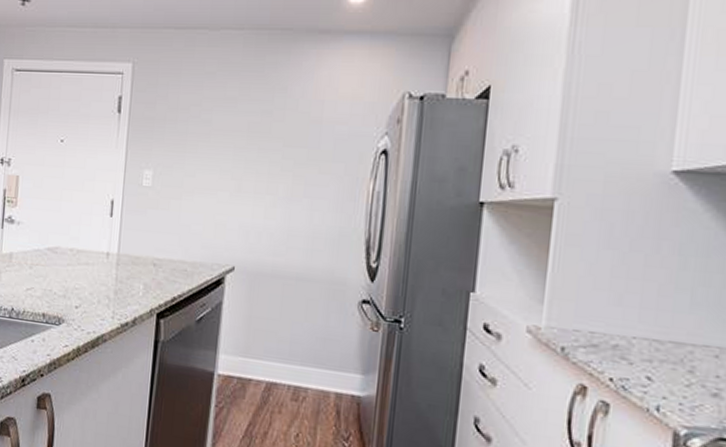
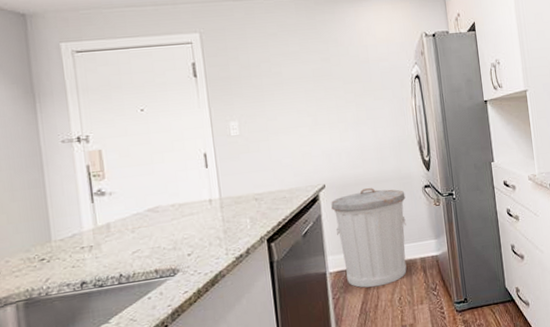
trash can: none [236,284,334,412] -> present [331,188,407,288]

